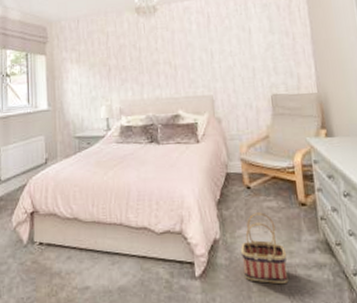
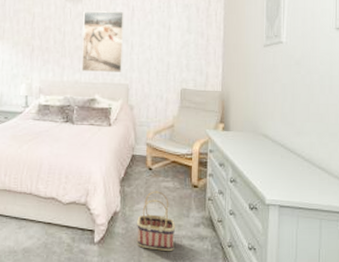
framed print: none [157,20,204,87] -> present [82,11,123,72]

